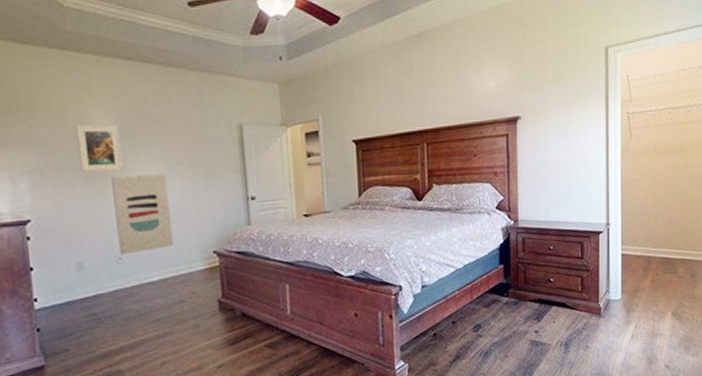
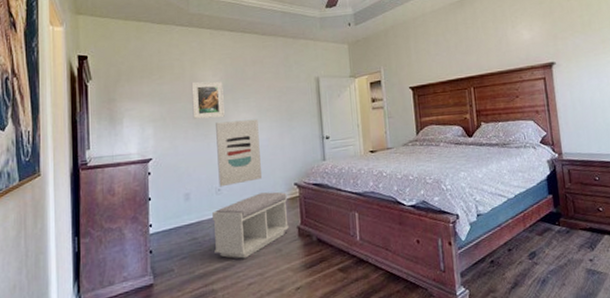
bench: none [113,260,208,336] -> present [212,192,289,259]

